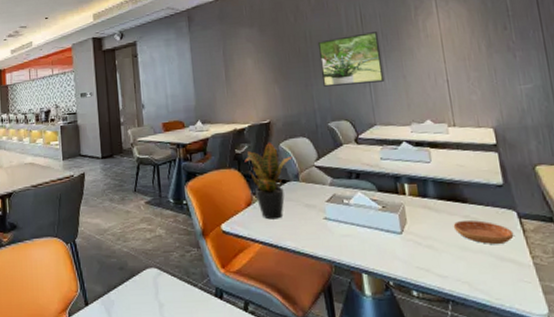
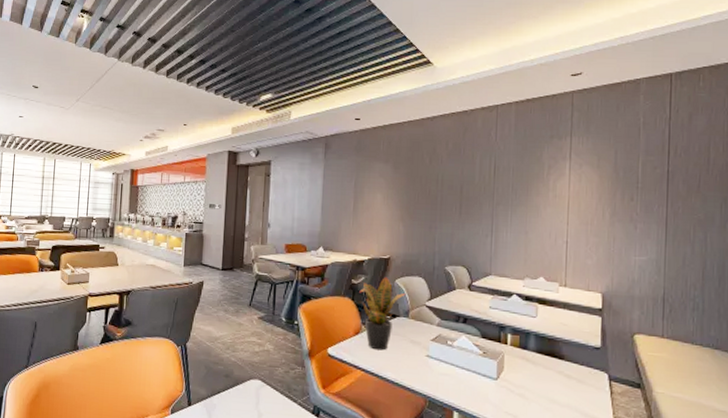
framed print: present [317,31,385,87] -> none [446,184,509,234]
saucer: present [453,220,514,244] -> none [546,375,602,402]

